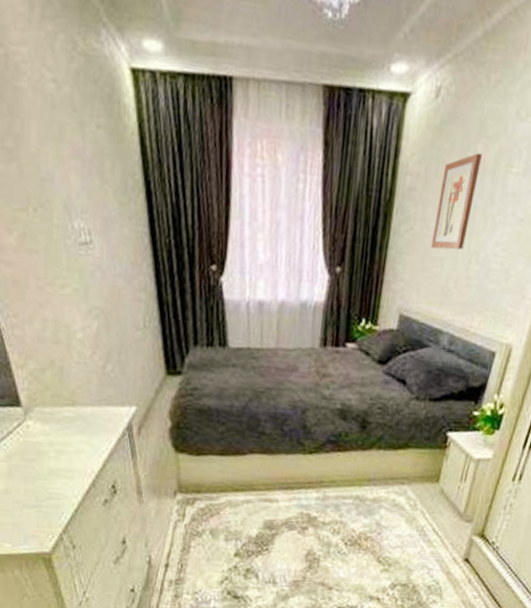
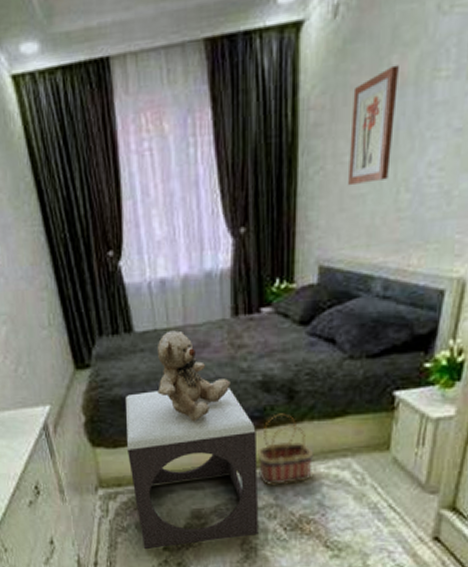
footstool: none [209,404,331,555] -> present [126,382,259,550]
teddy bear: none [245,351,313,439] -> present [157,330,230,422]
basket: none [328,440,377,505] -> present [258,413,313,486]

